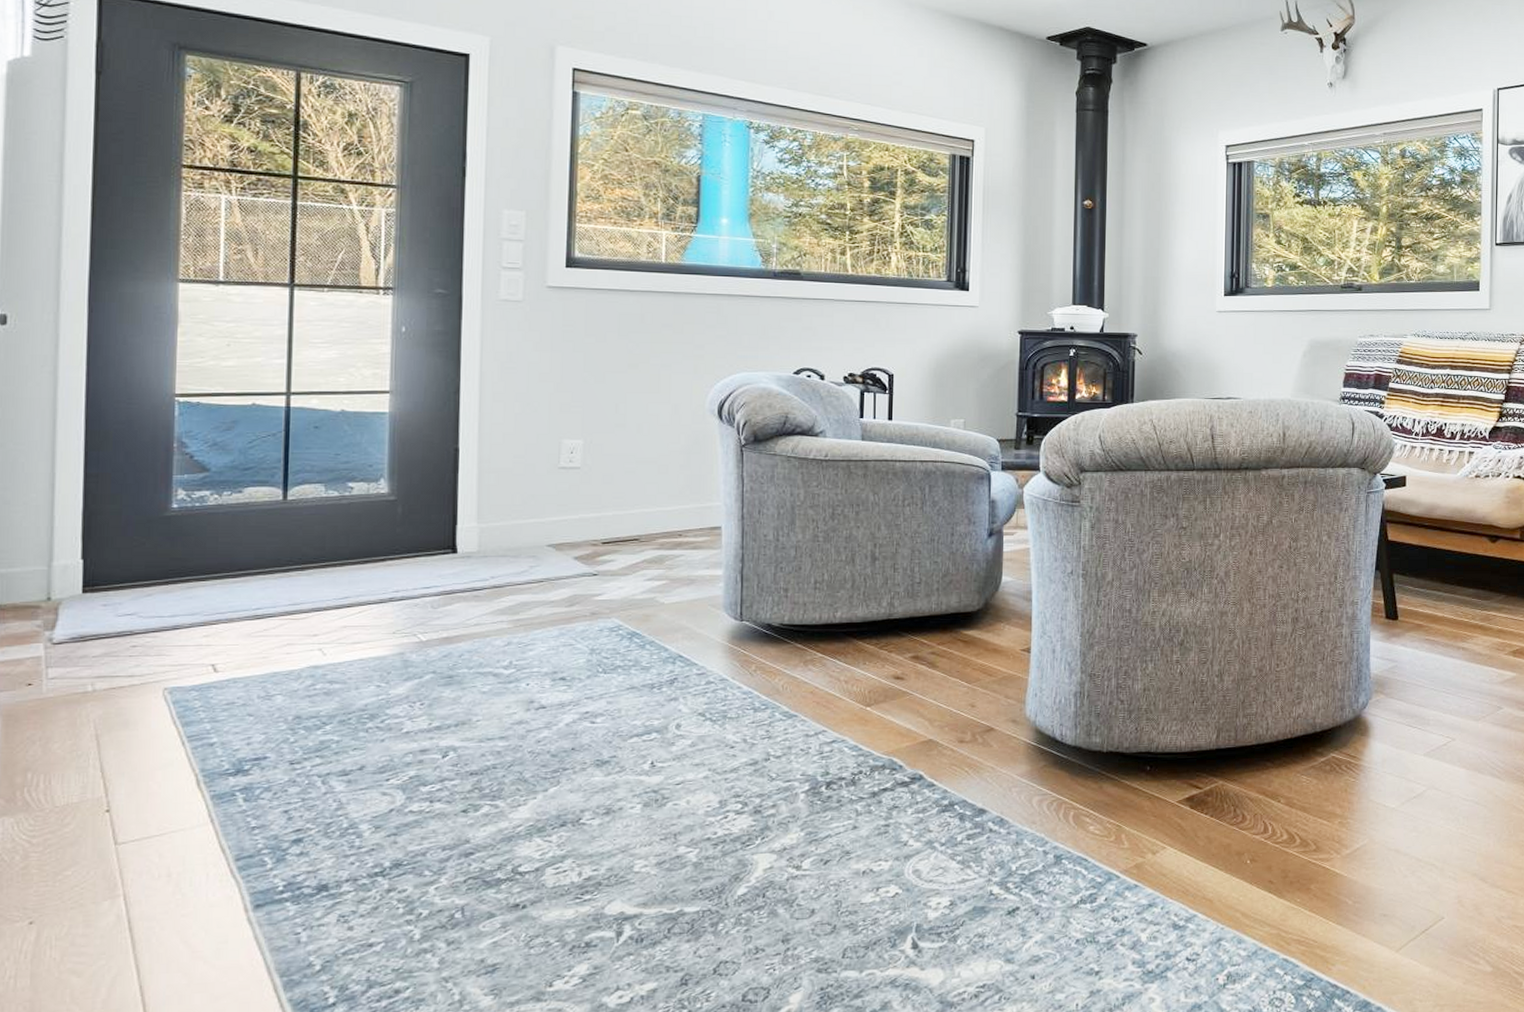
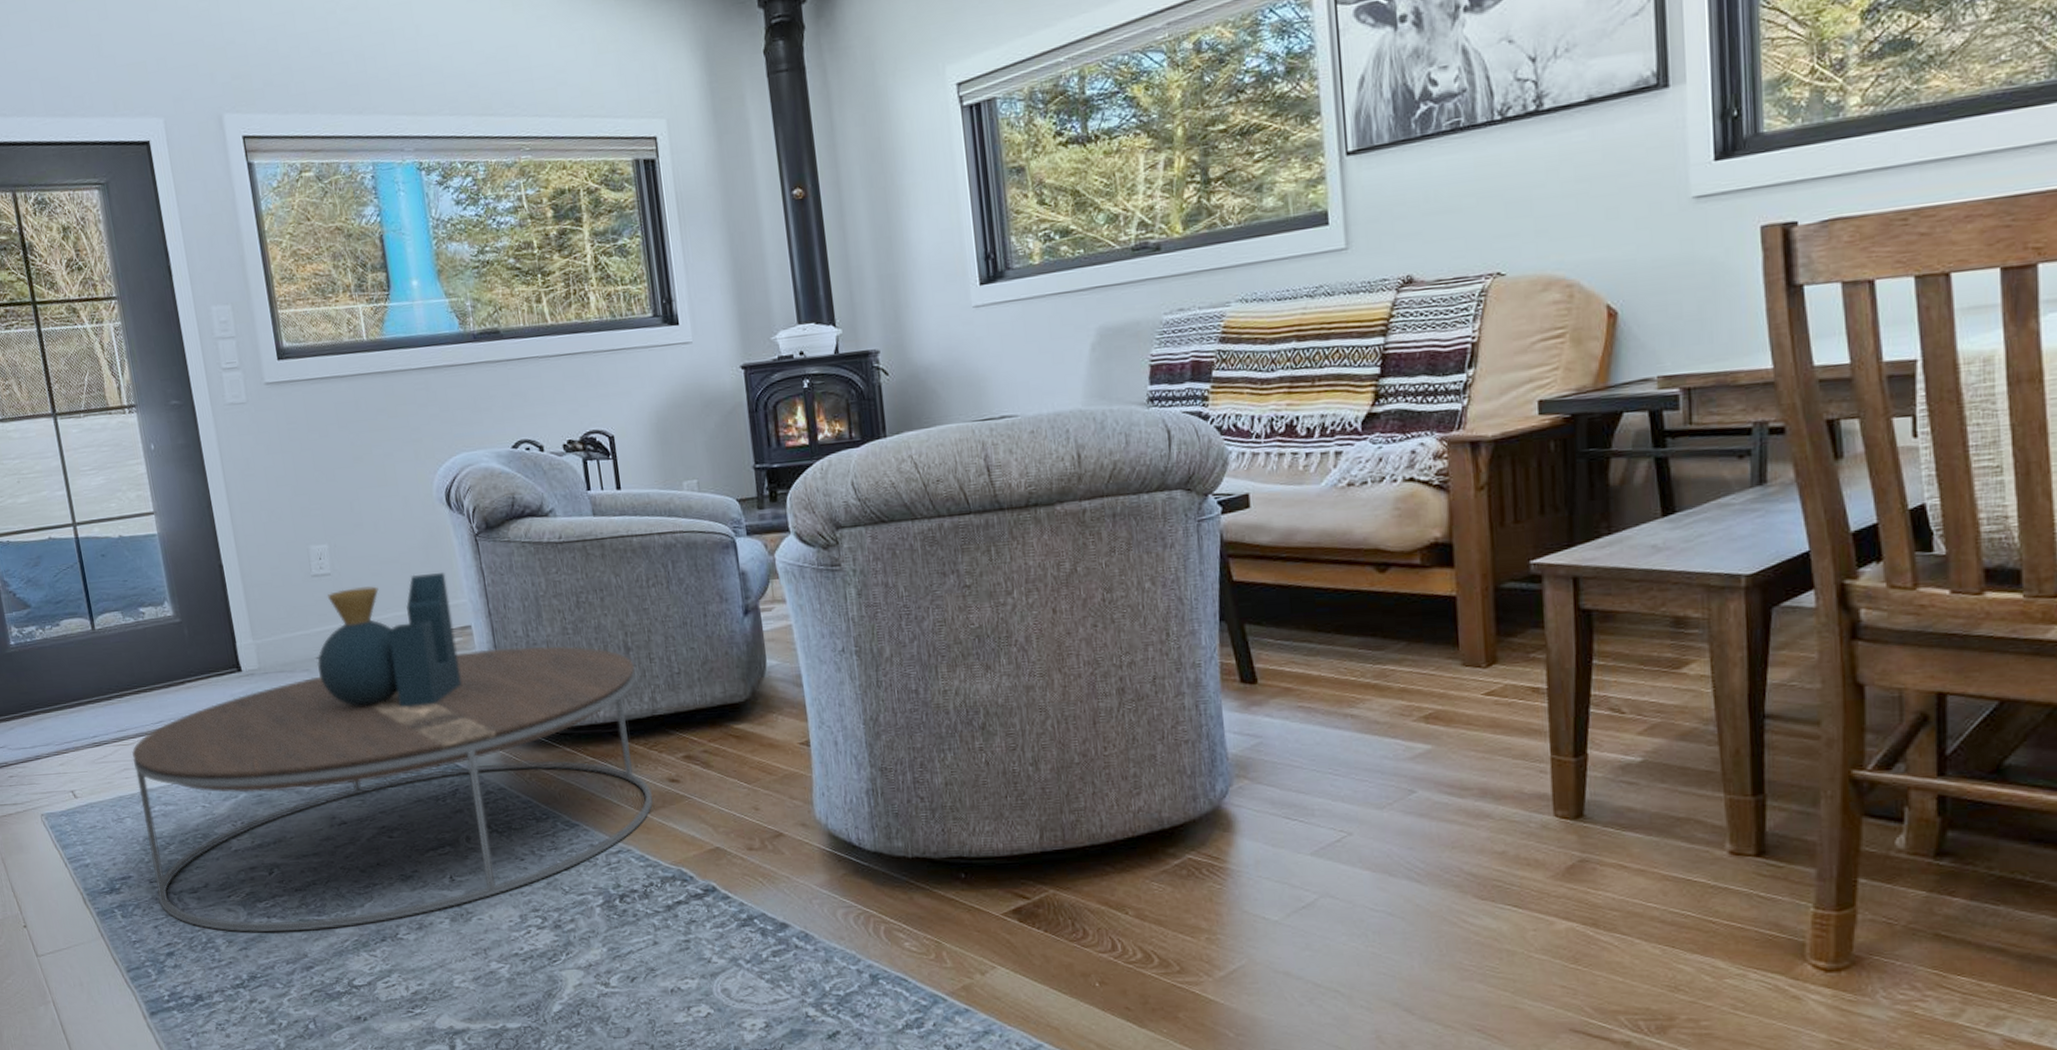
coffee table: none [297,475,879,817] -> present [132,573,654,932]

